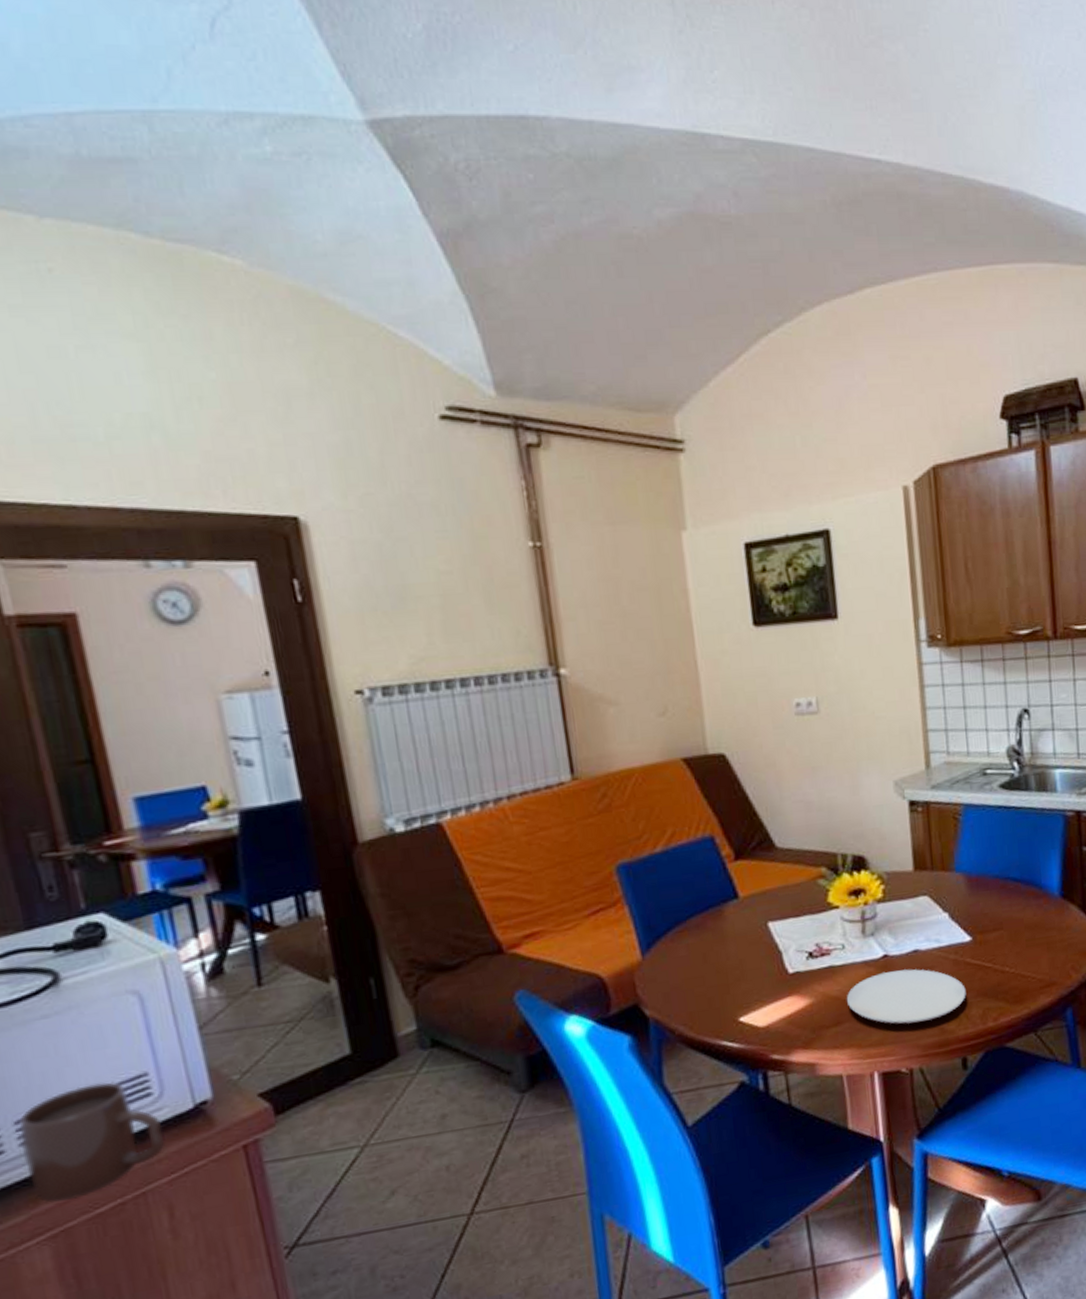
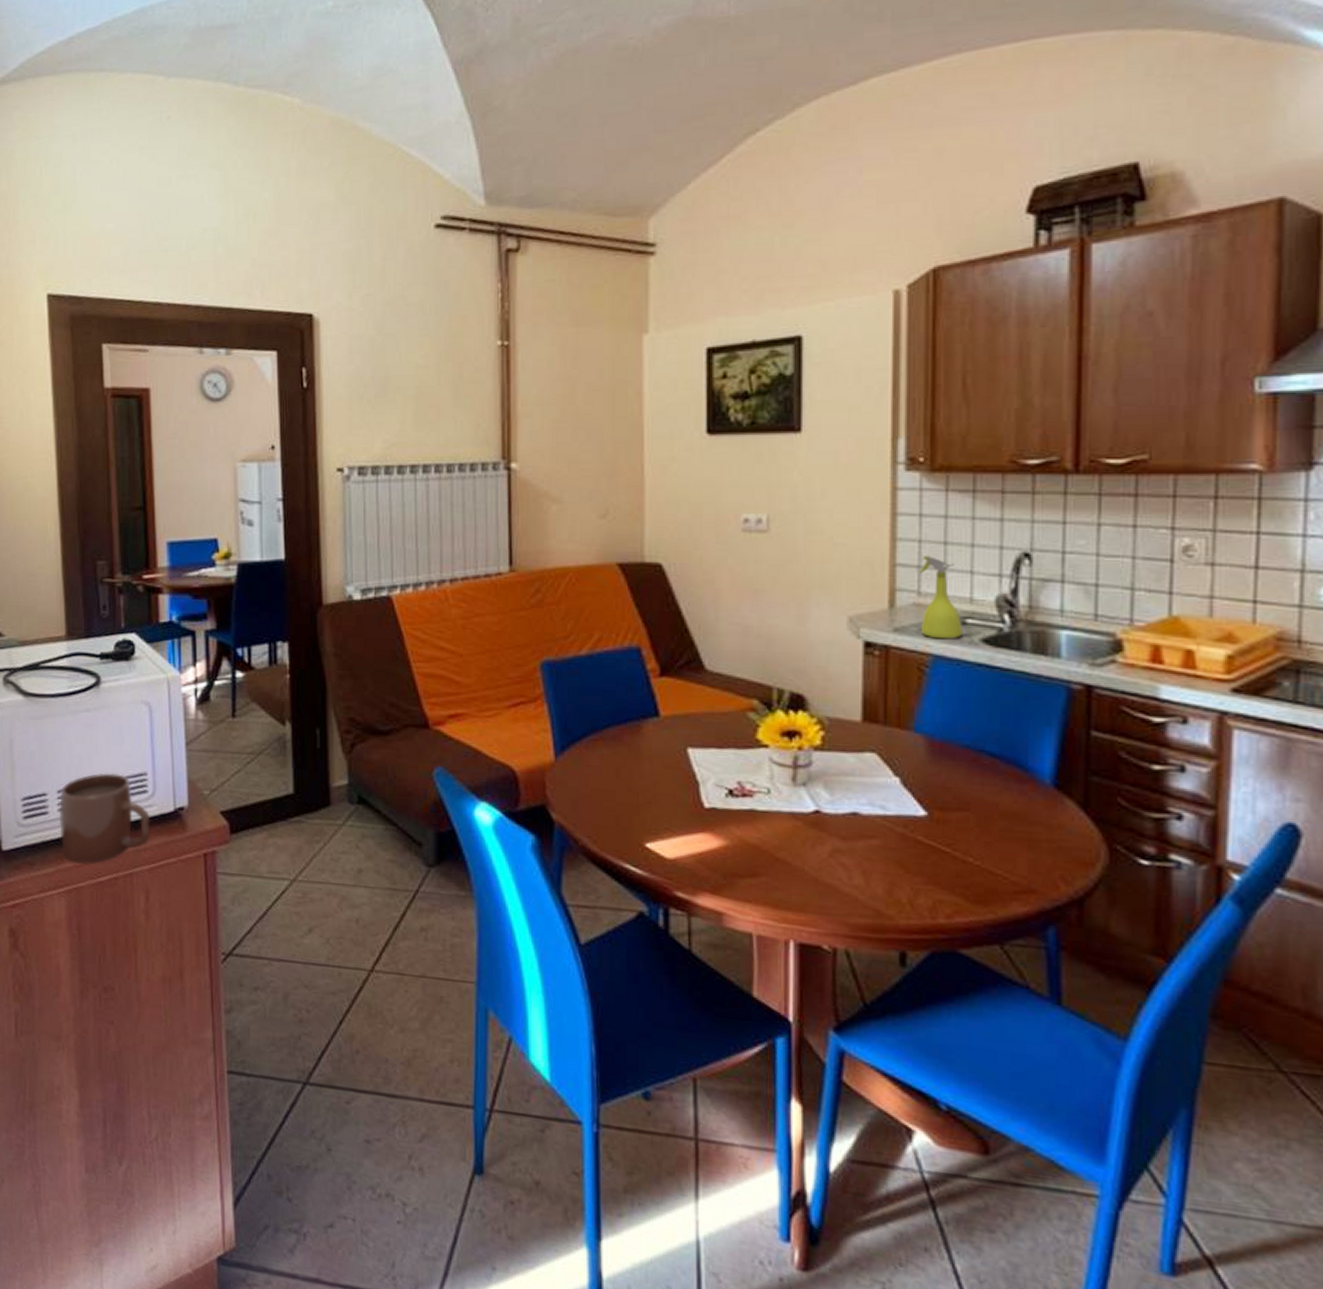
plate: present [846,969,966,1025] -> none [765,830,913,899]
spray bottle: none [946,719,985,790] -> present [919,555,963,640]

